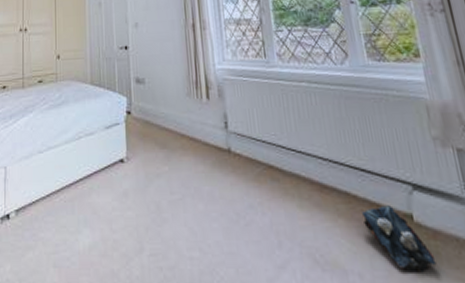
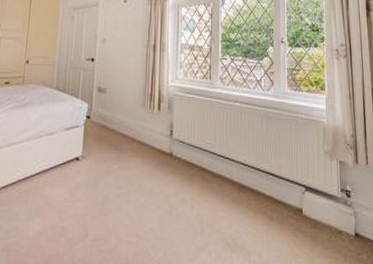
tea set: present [362,205,437,273] -> none [267,202,314,253]

